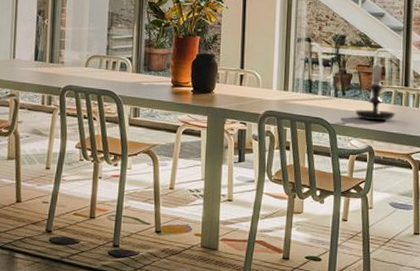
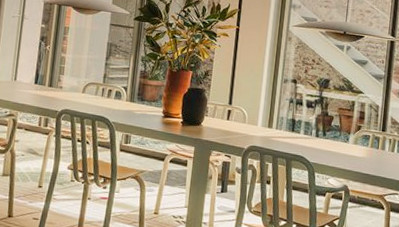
candle holder: present [354,61,396,120] -> none [333,105,373,162]

